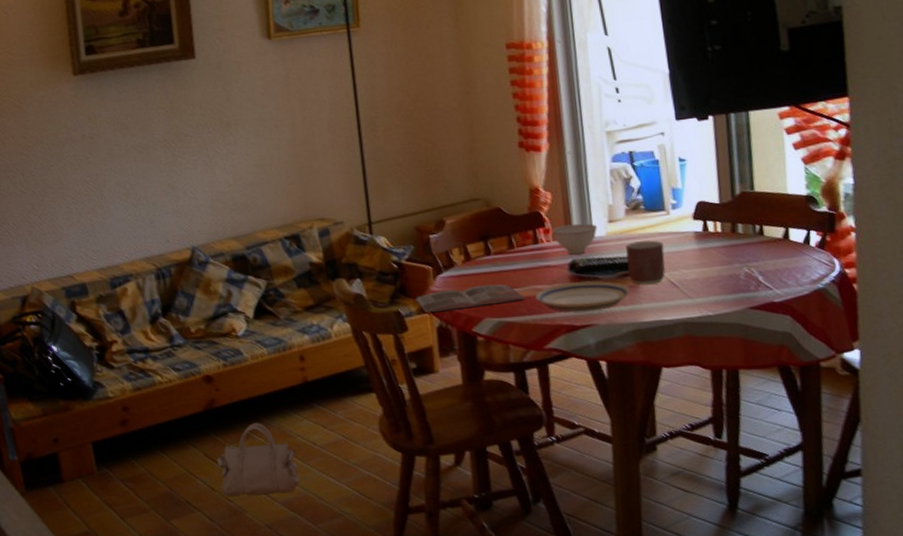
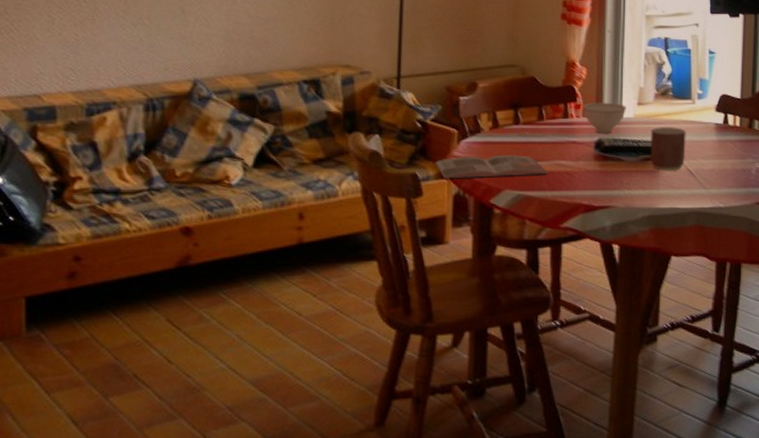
shoulder bag: present [217,423,300,496] -> none [179,286,277,371]
plate: present [535,281,631,312] -> none [558,162,651,192]

